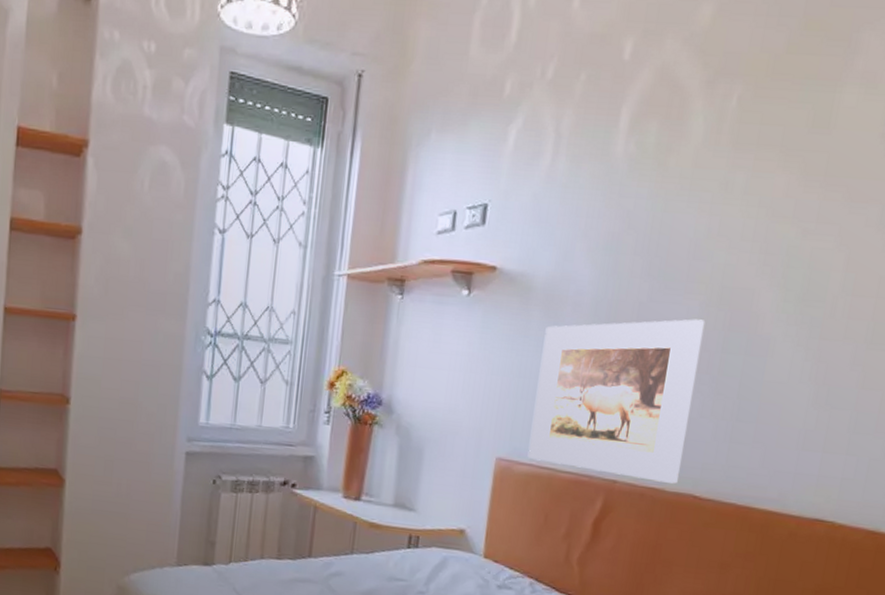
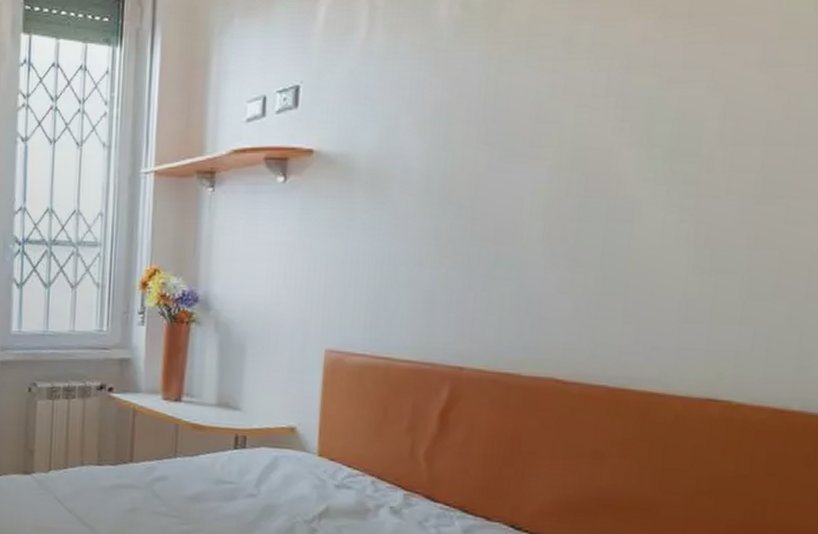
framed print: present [527,319,706,484] -> none [360,187,556,367]

